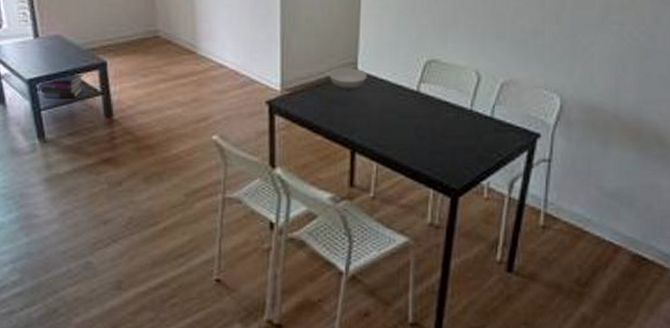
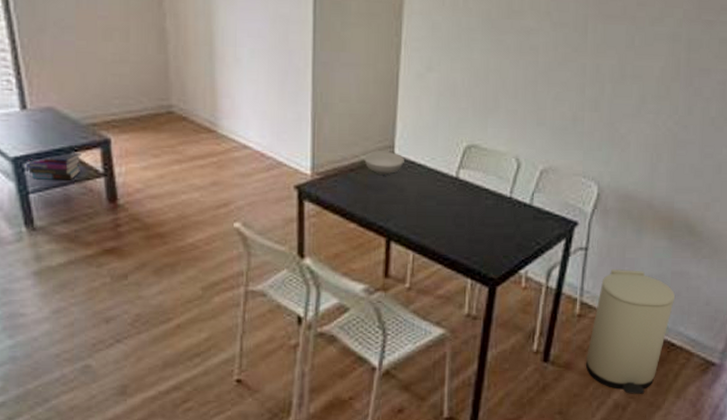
pedal bin: none [552,181,646,308] -> present [586,269,676,394]

